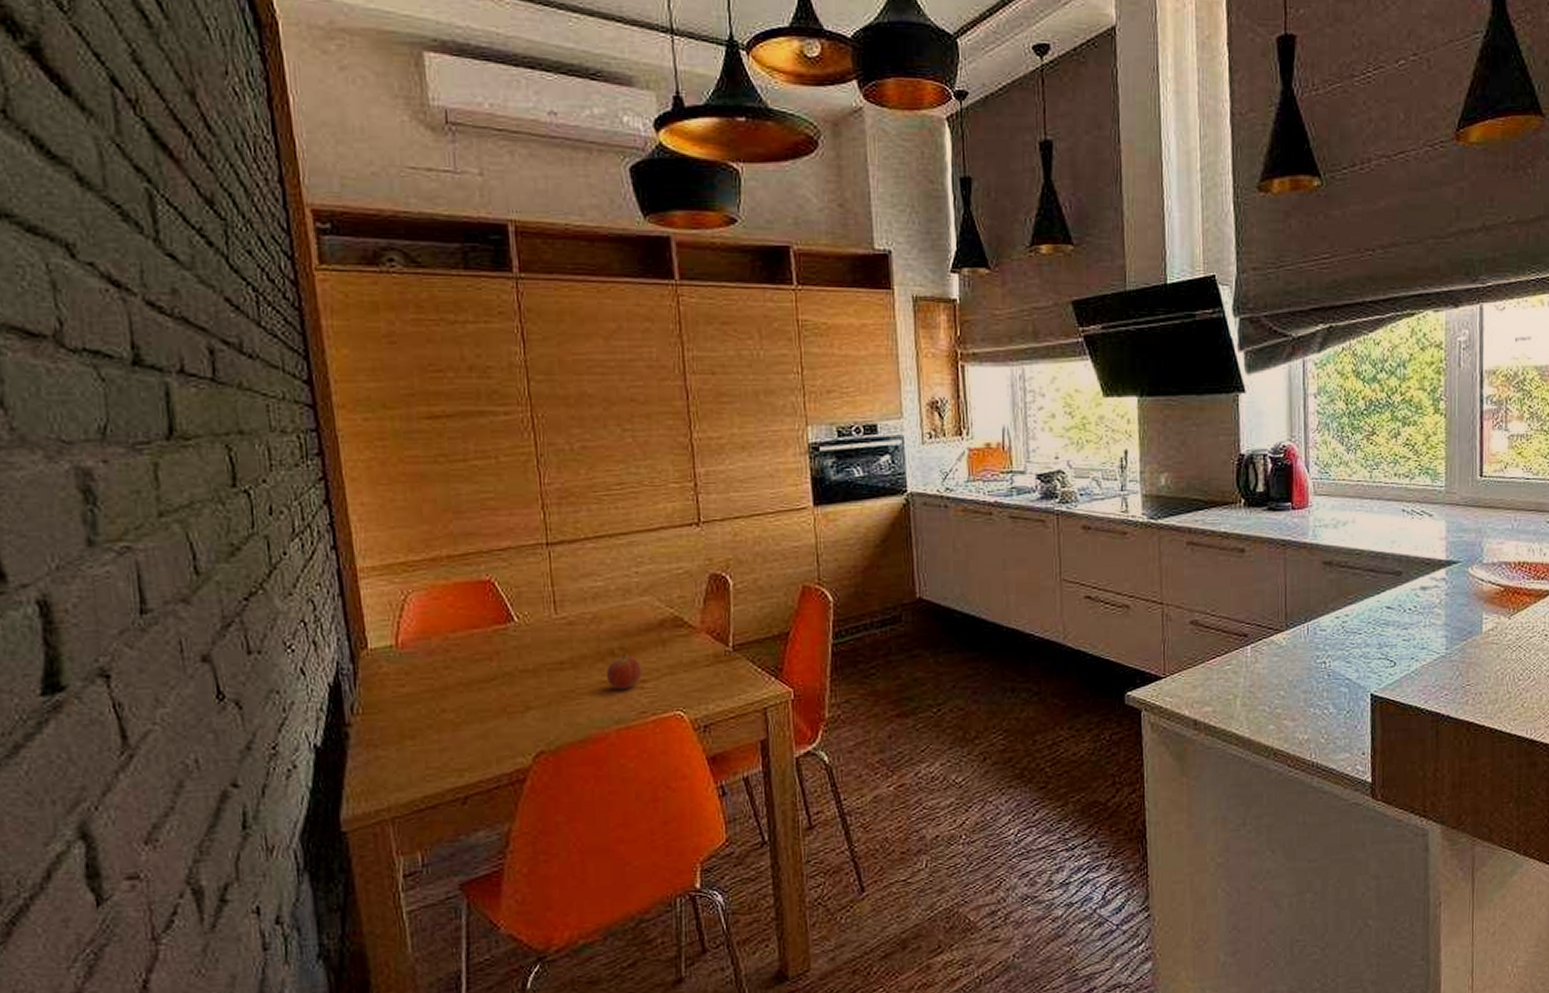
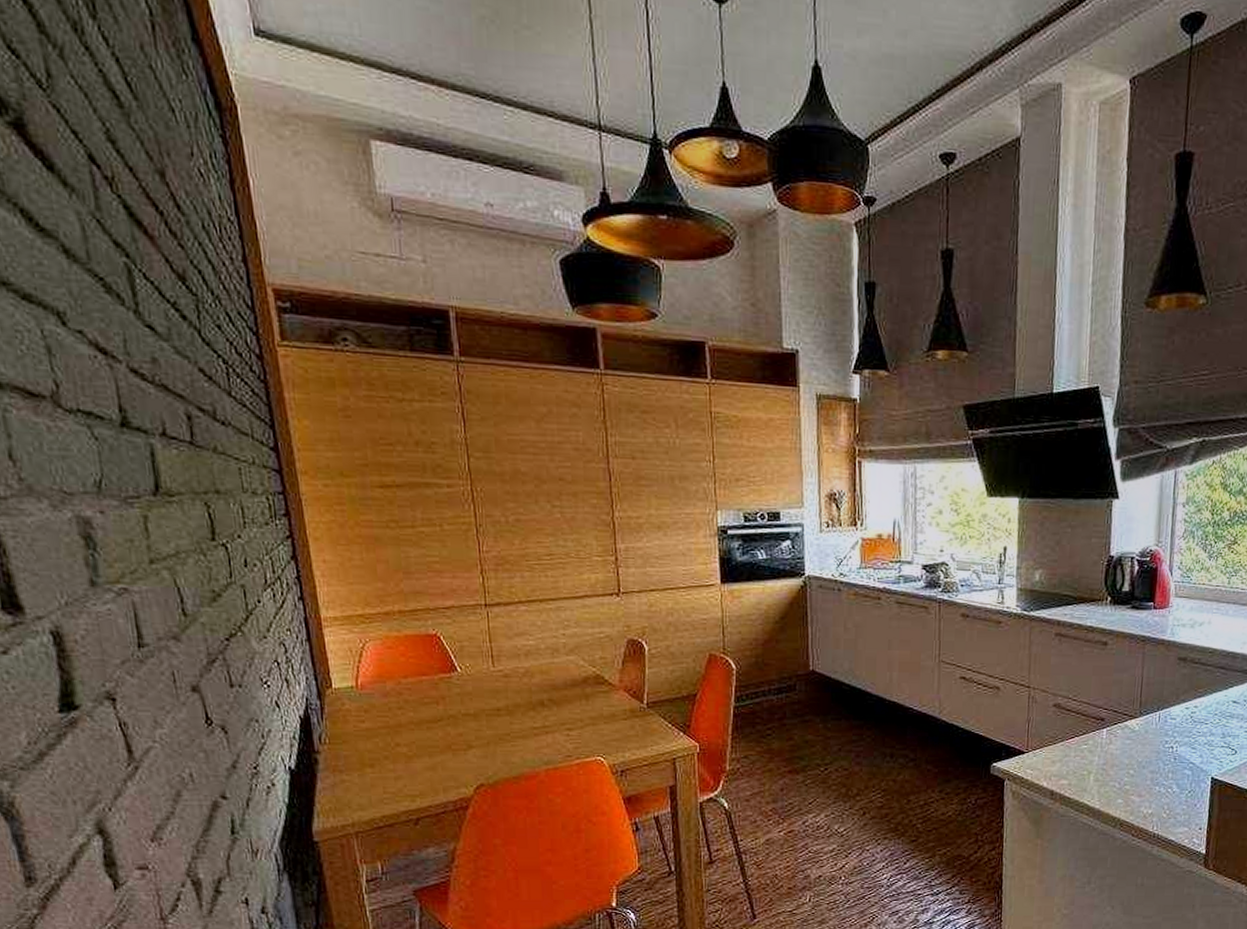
fruit: present [605,654,642,689] -> none [536,705,567,735]

